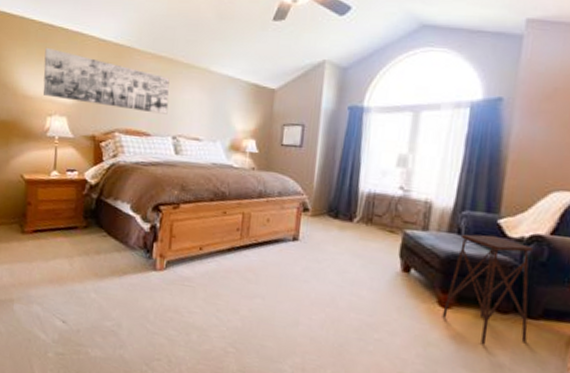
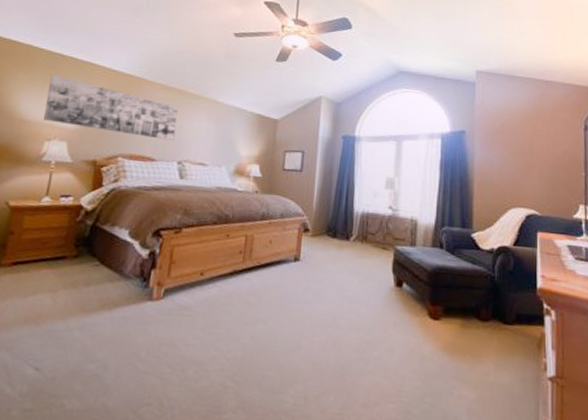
side table: present [442,234,534,345] -> none [433,248,506,354]

